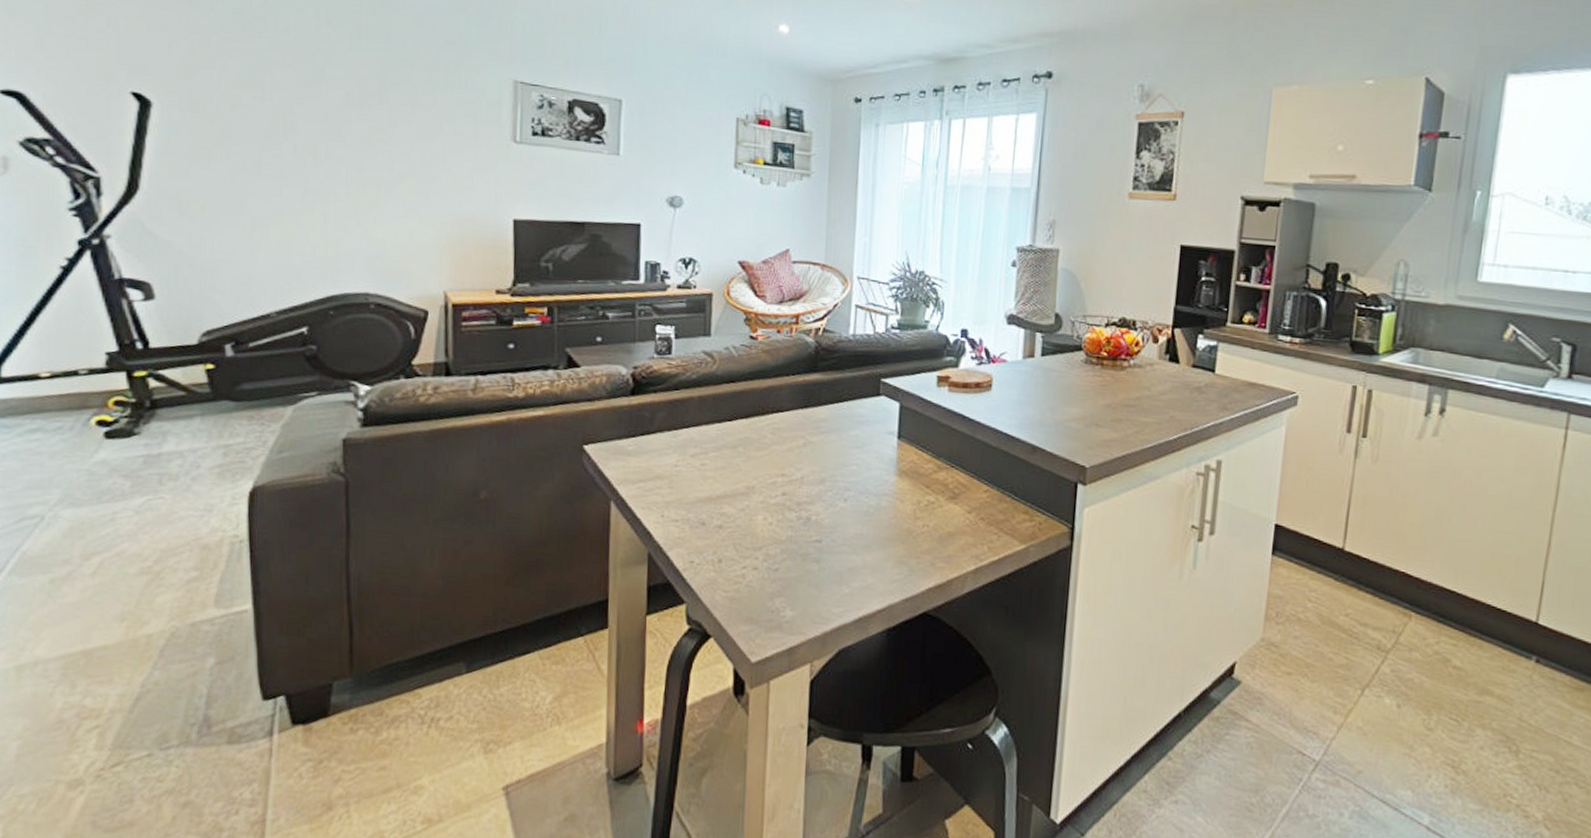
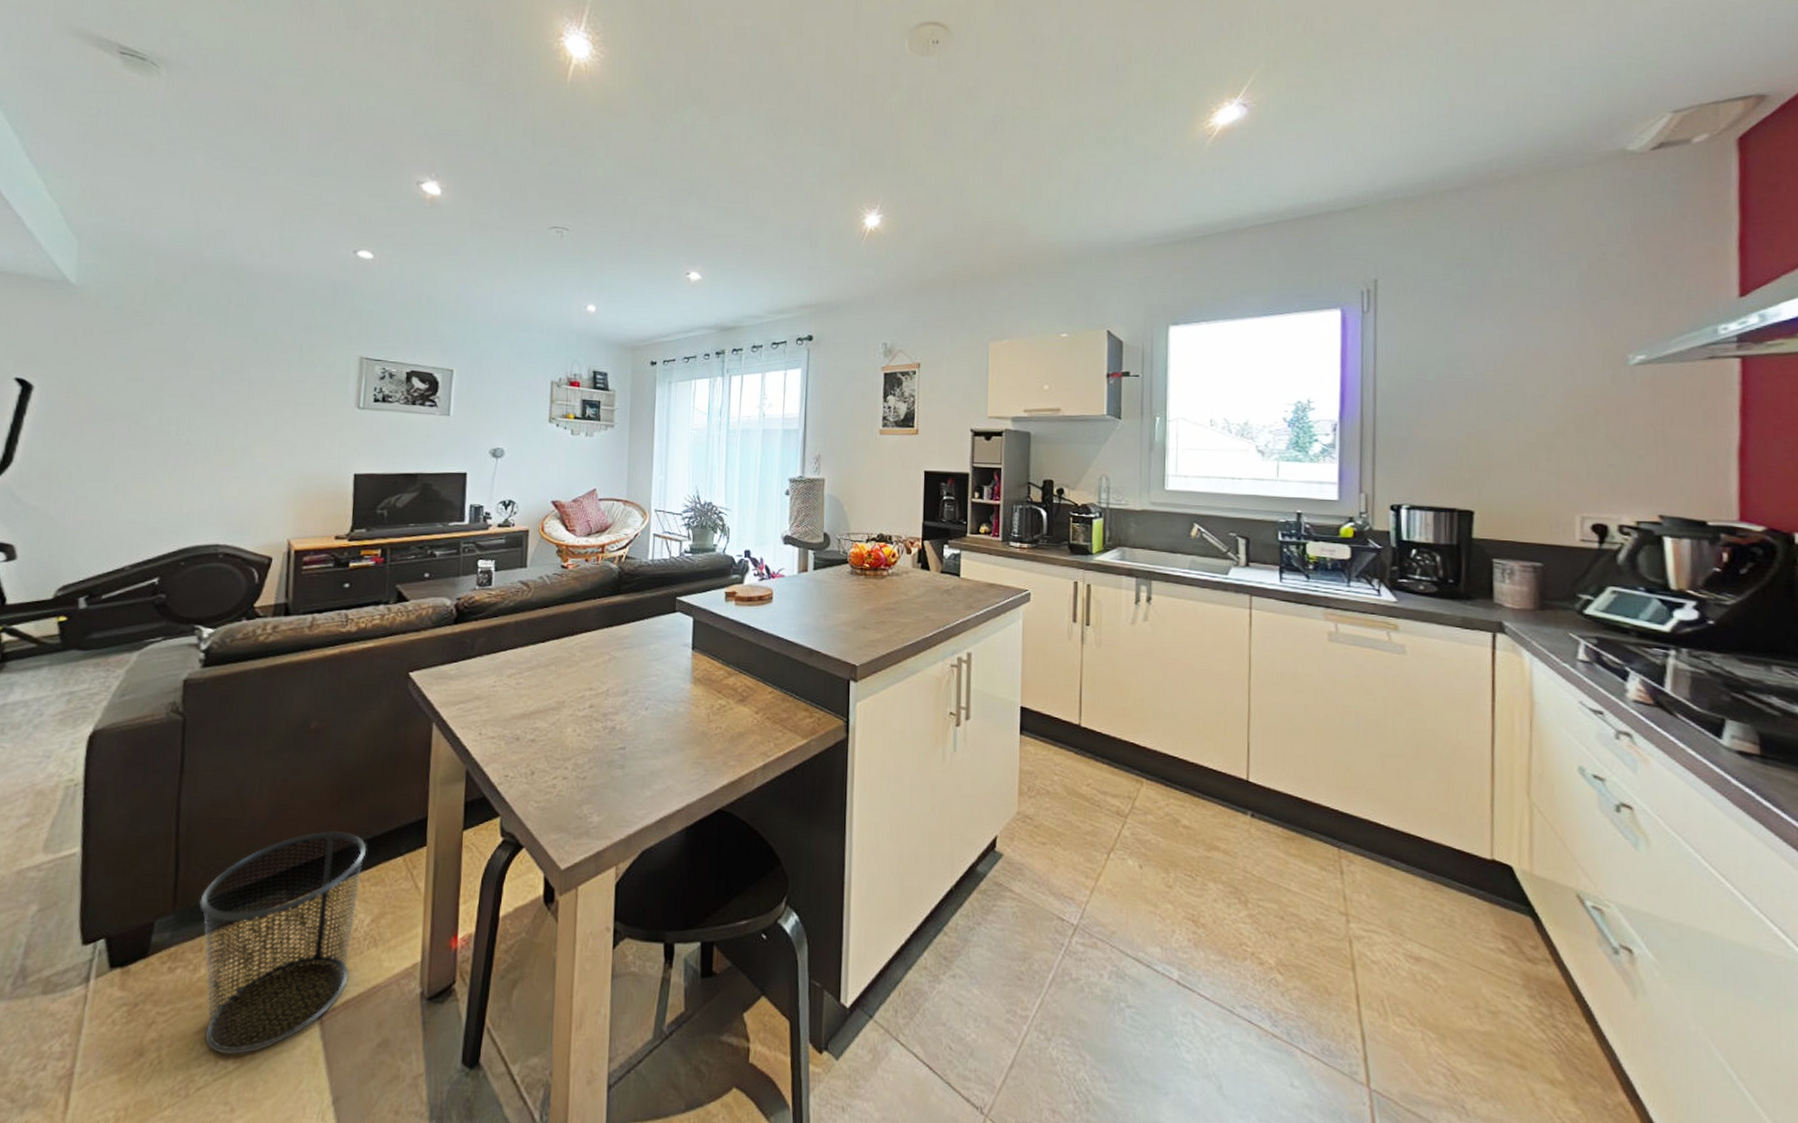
waste bin: none [377,605,546,816] -> present [199,831,367,1055]

